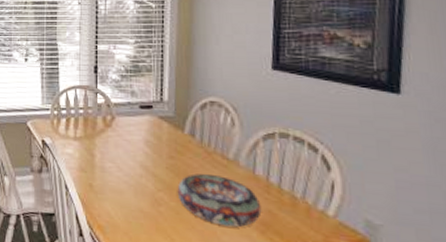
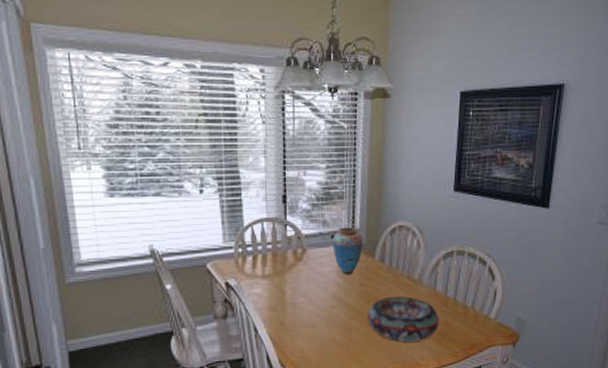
vase: none [140,98,172,146] -> present [332,227,363,275]

